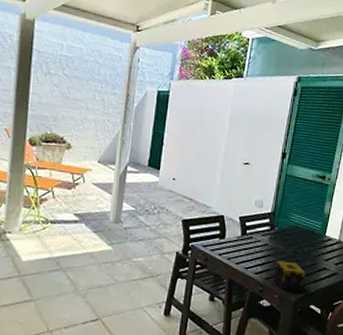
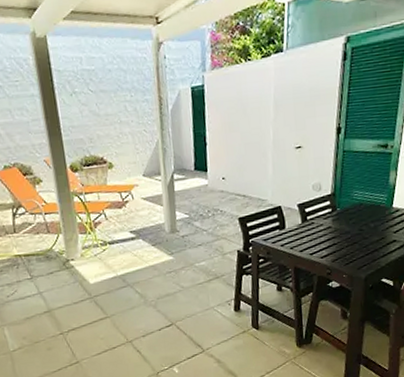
candle: present [273,261,306,292] -> none [340,240,375,269]

